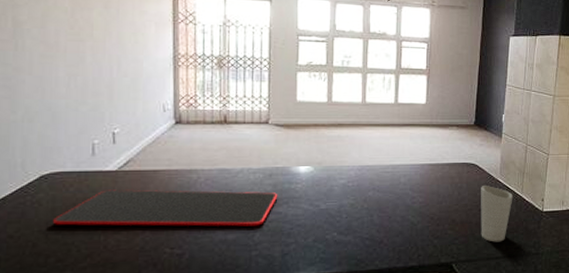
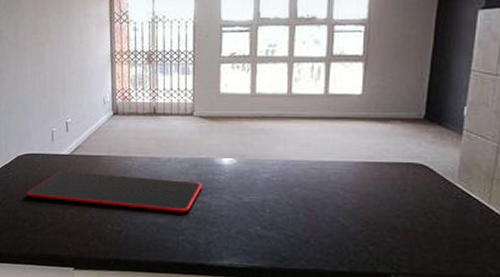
cup: present [481,186,513,242] -> none [429,191,476,258]

